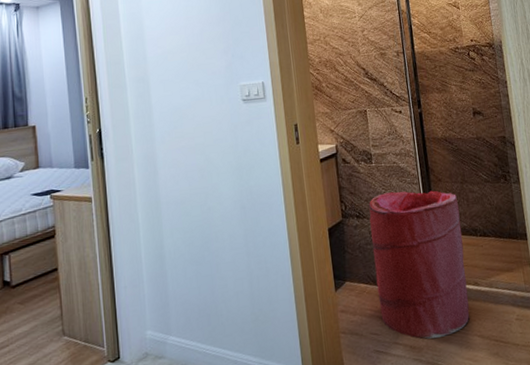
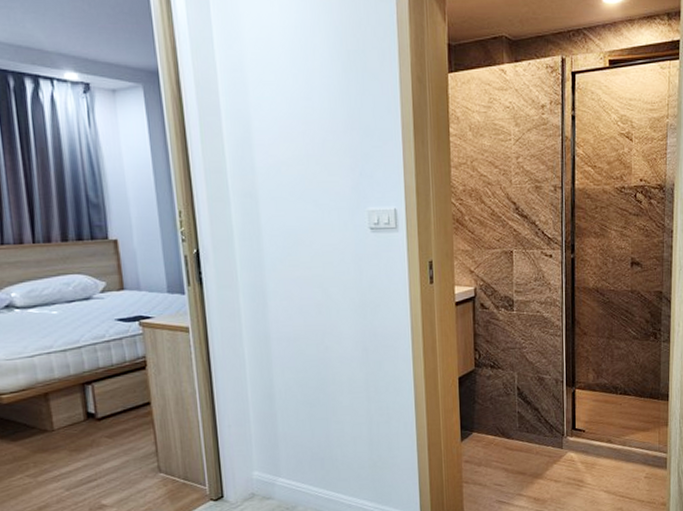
laundry hamper: present [369,190,470,339] -> none [504,343,602,492]

